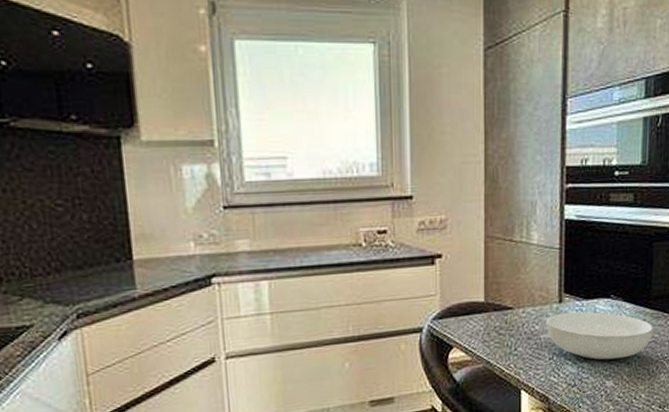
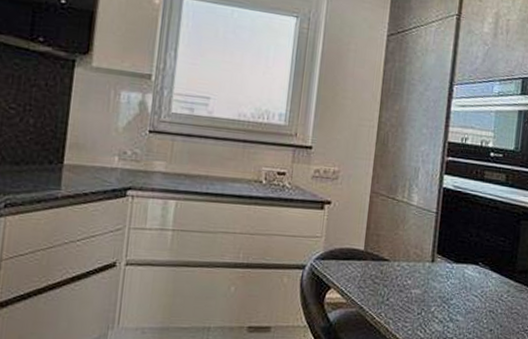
serving bowl: present [546,311,653,360] -> none [417,272,516,324]

